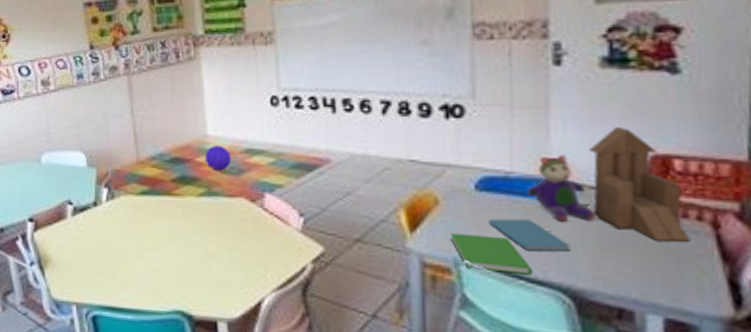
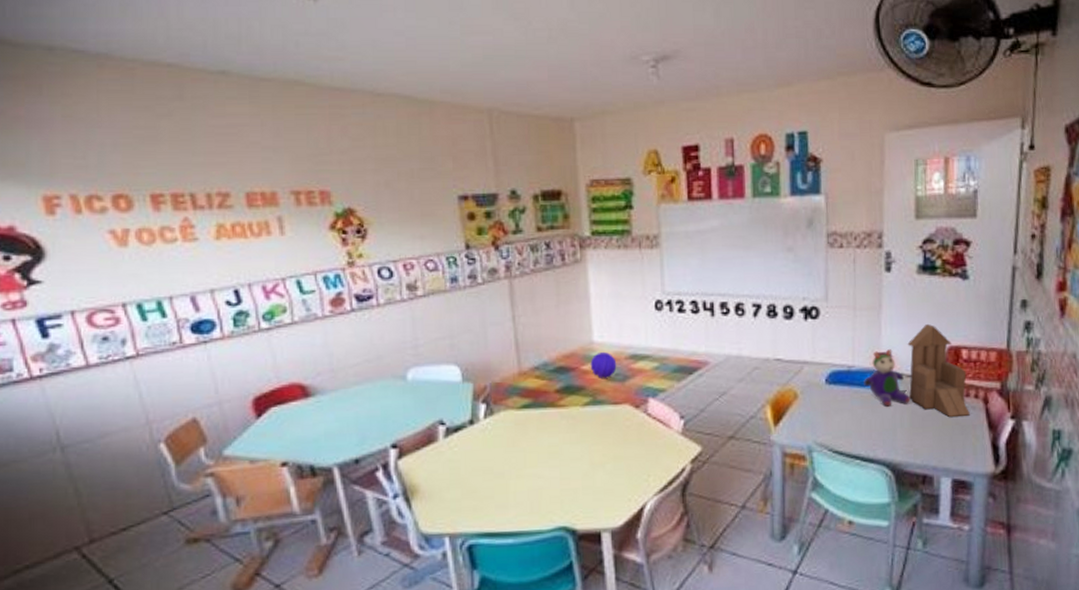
book: present [450,233,532,275] -> none [806,423,865,455]
book: present [488,218,571,252] -> none [835,406,893,434]

